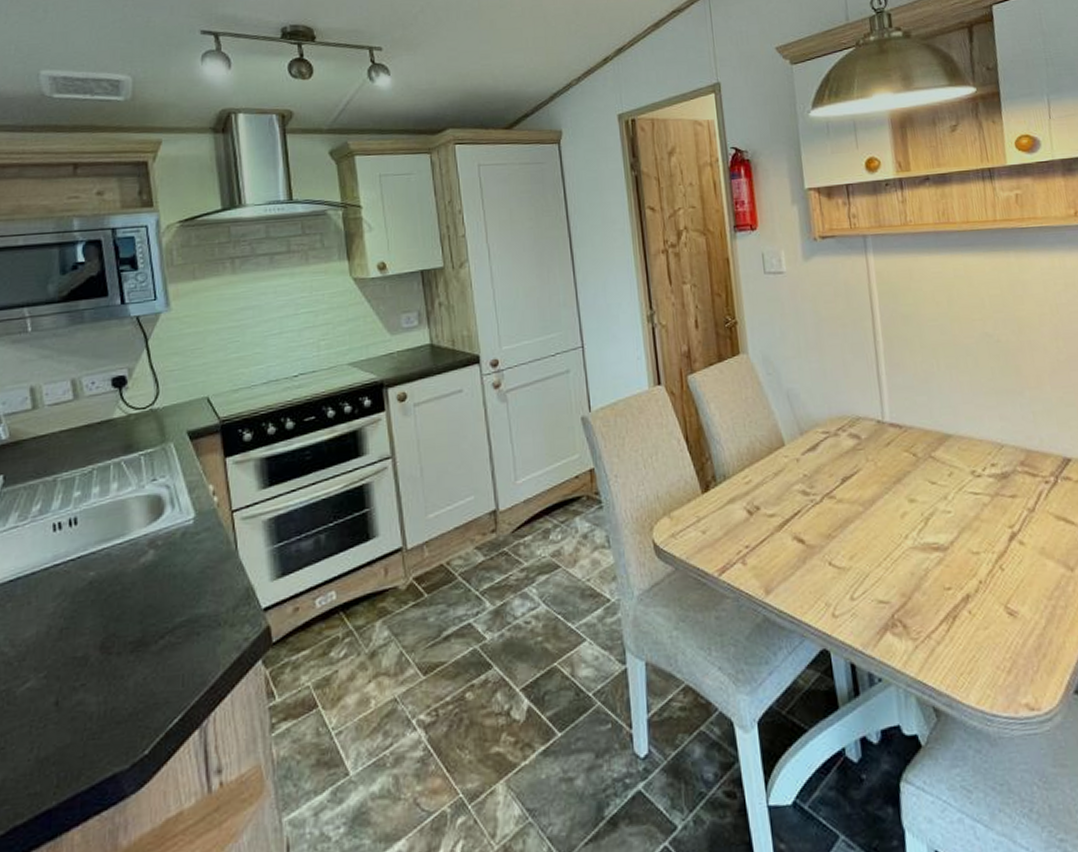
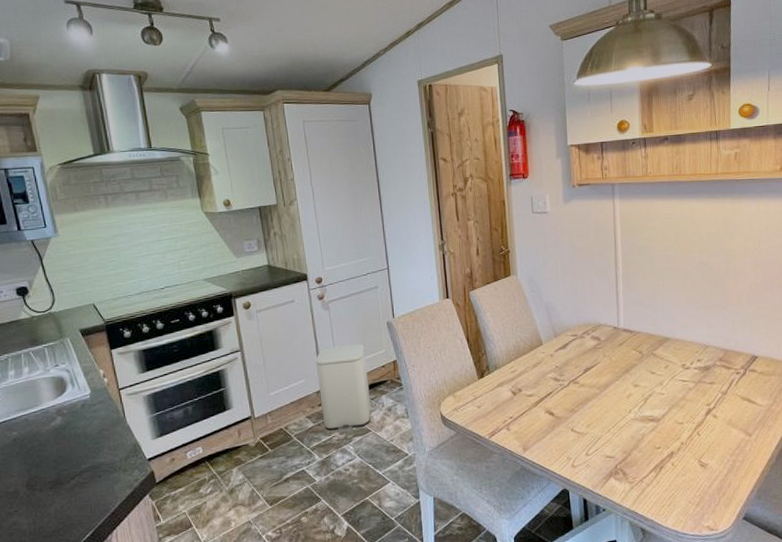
pedal bin: none [488,447,562,571] -> present [315,344,372,433]

